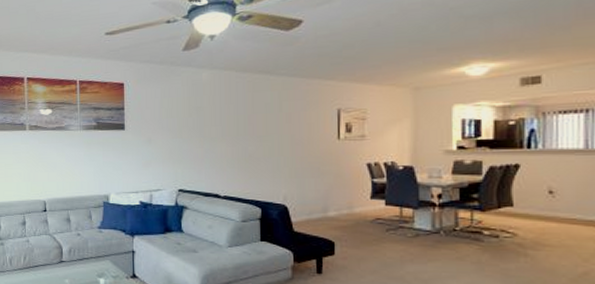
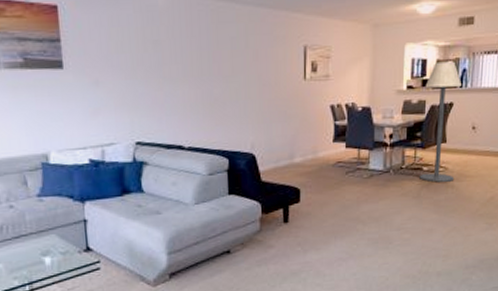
floor lamp: none [479,121,529,249] -> present [419,61,461,182]

